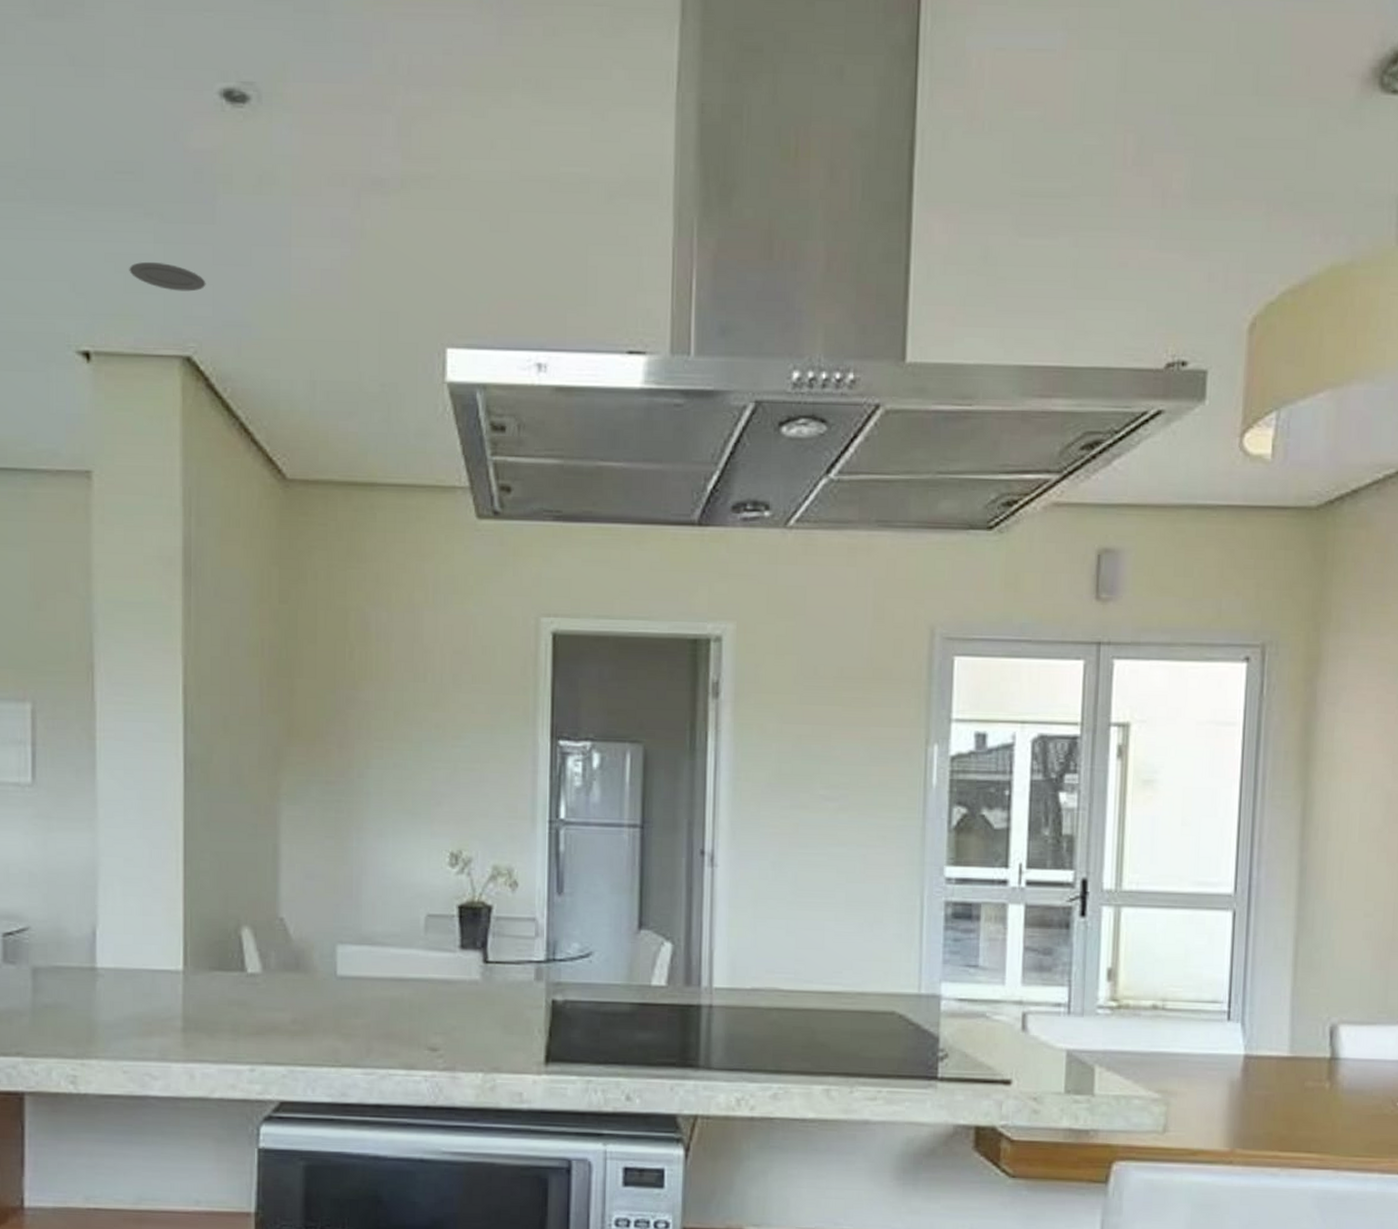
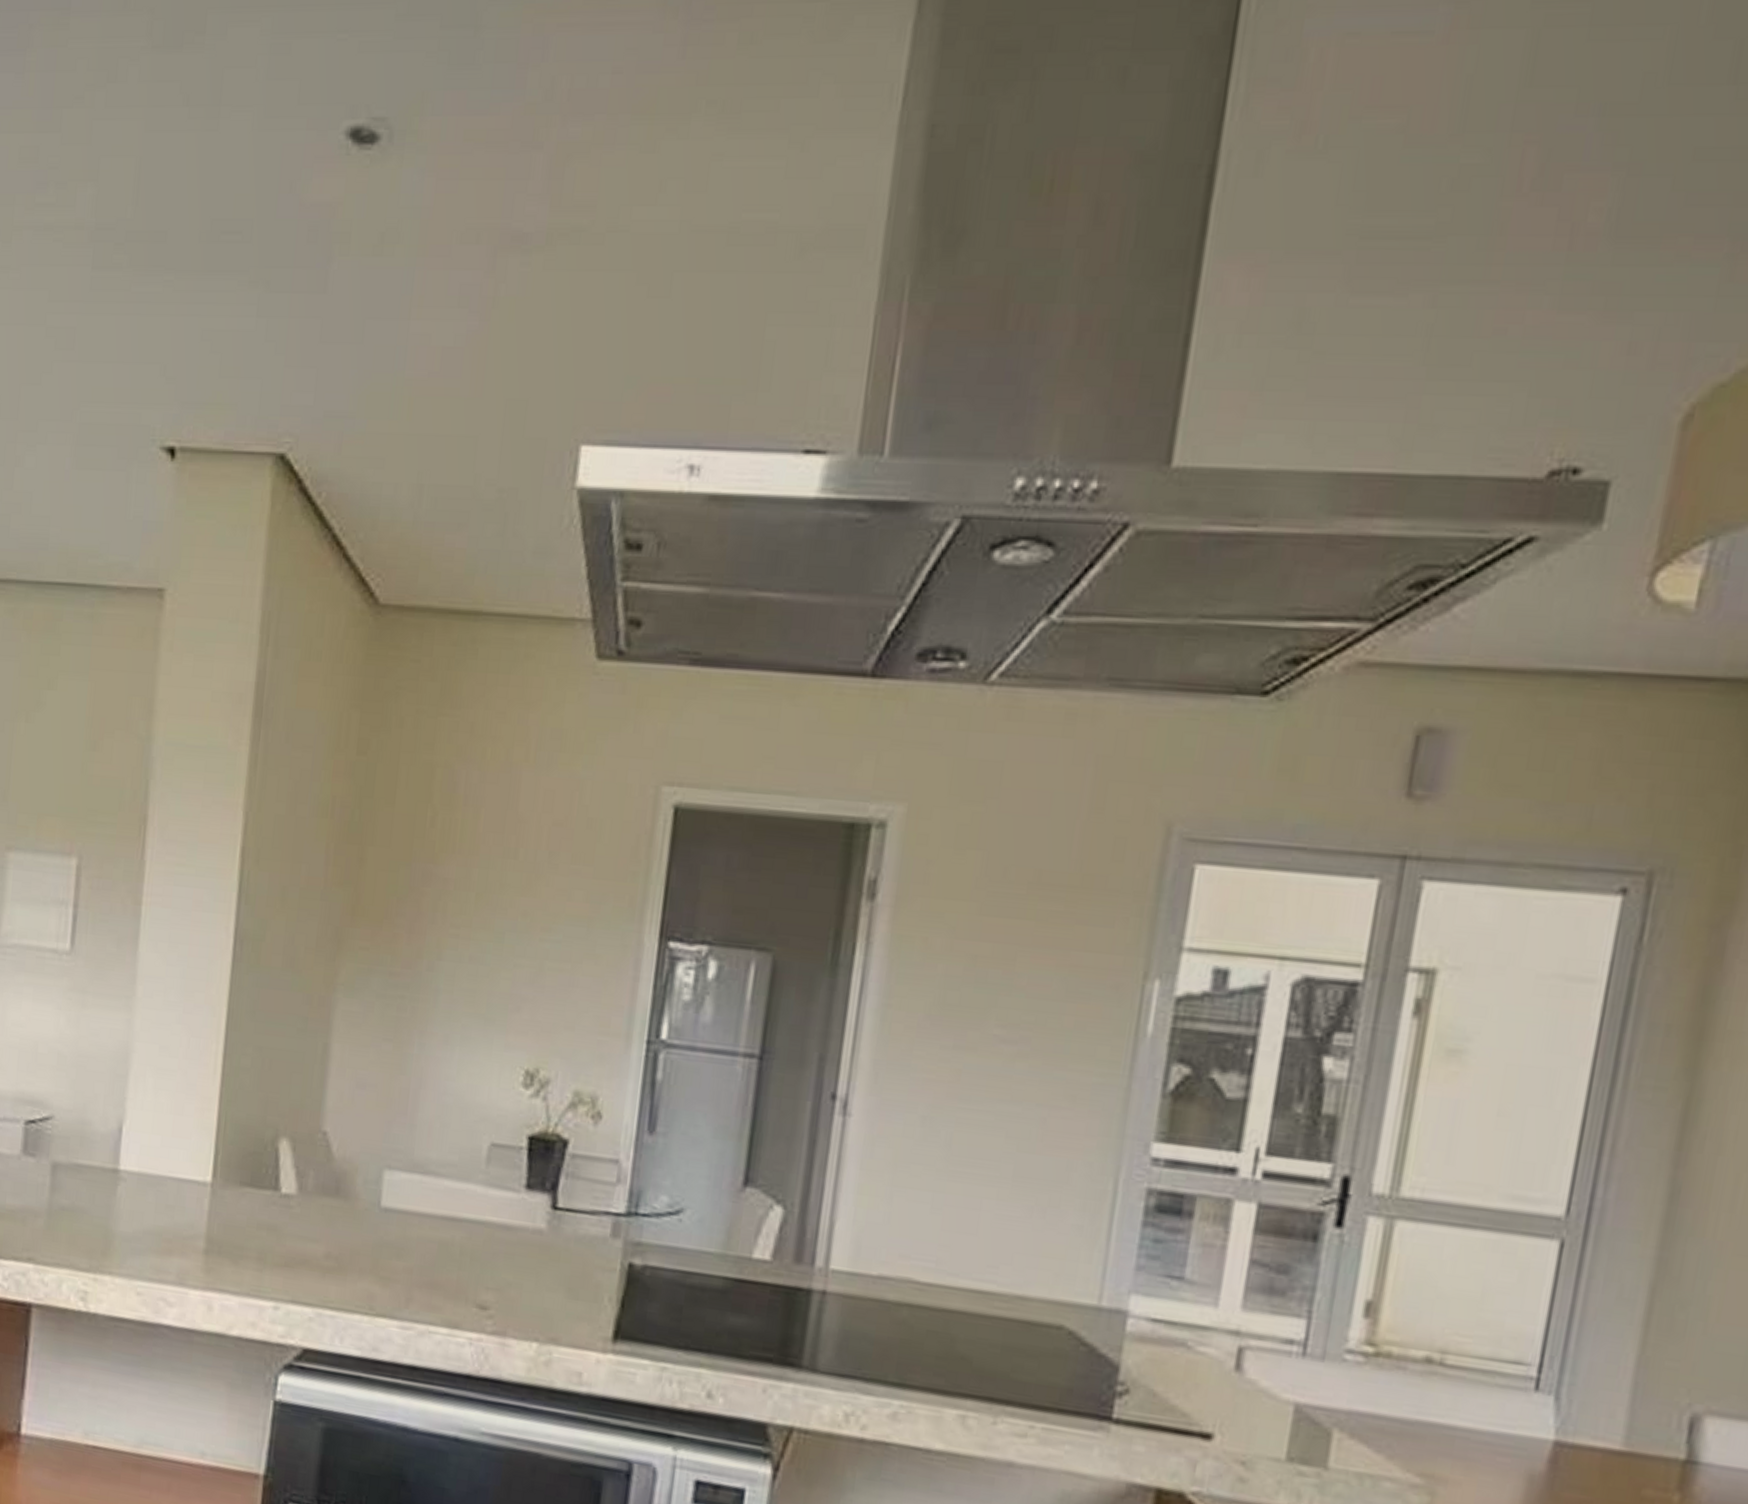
recessed light: present [129,261,206,292] -> none [226,339,310,376]

